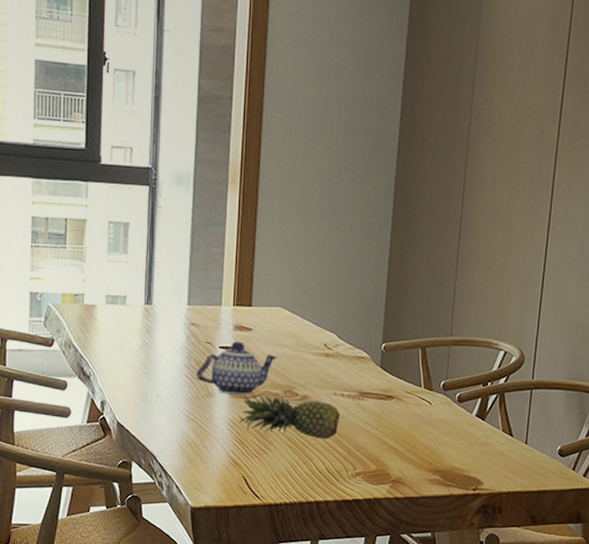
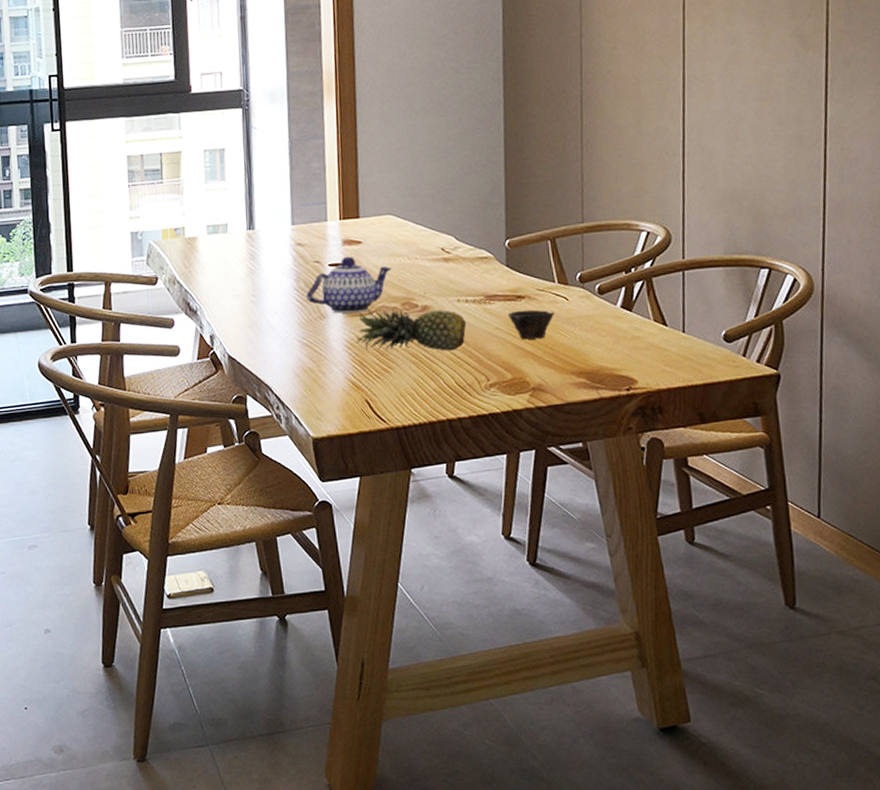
cup: none [377,409,419,437] -> present [507,309,555,340]

